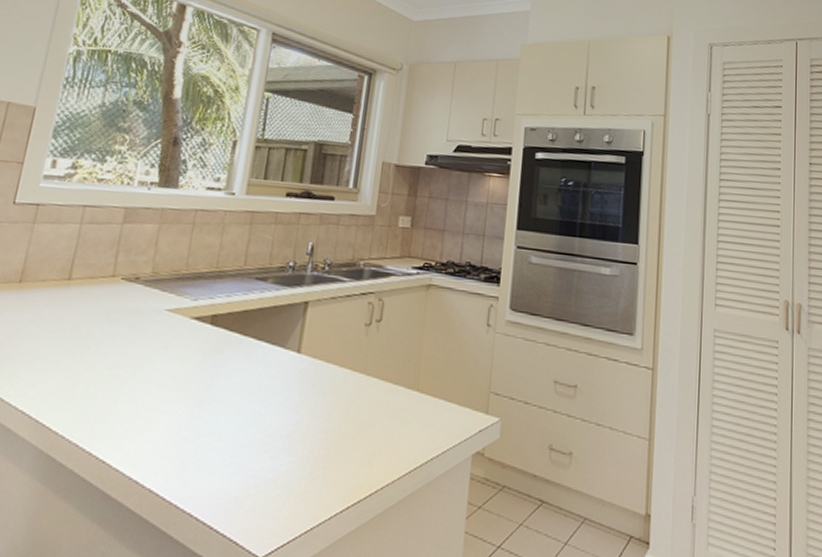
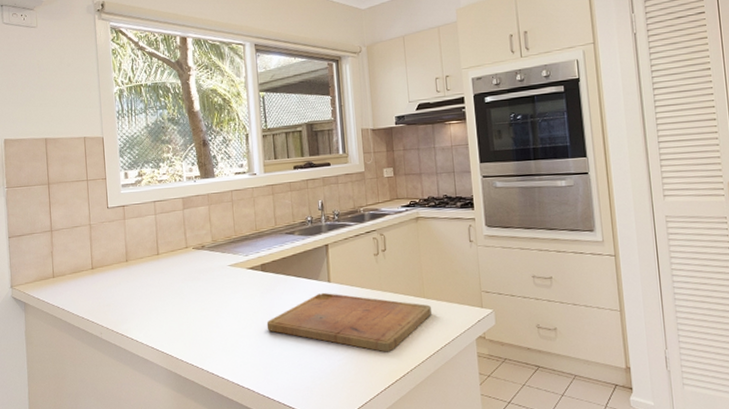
cutting board: none [198,365,424,460] -> present [266,292,432,352]

